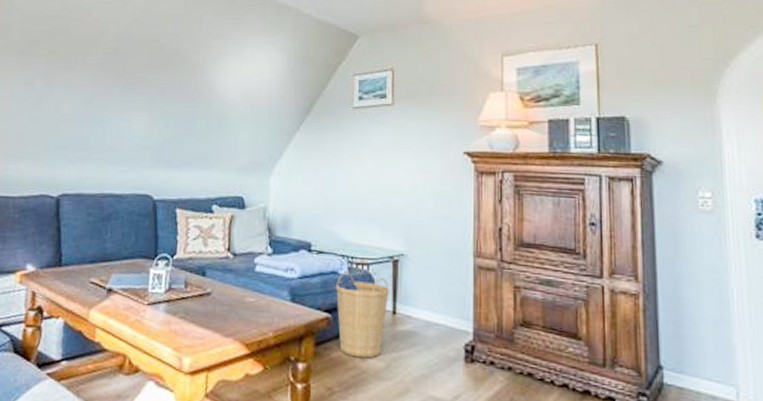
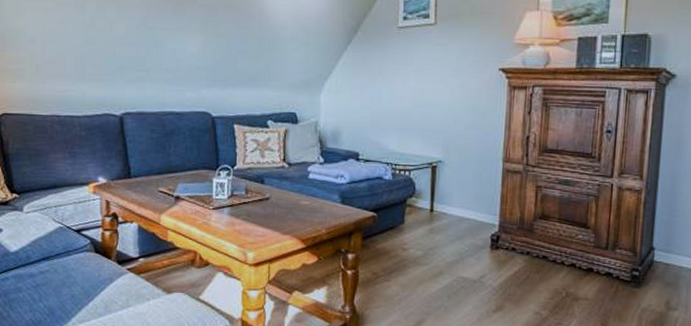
basket: present [335,271,389,359] -> none [380,177,428,249]

